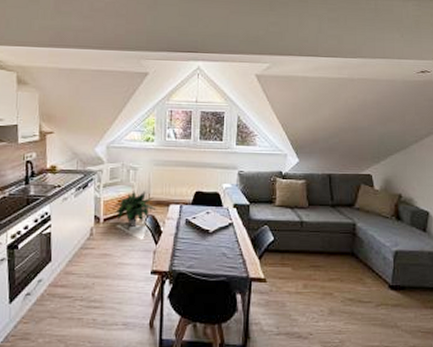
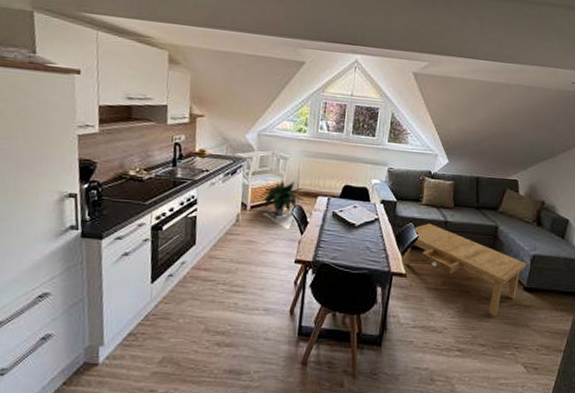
coffee table: none [259,224,390,318] -> present [401,223,527,316]

